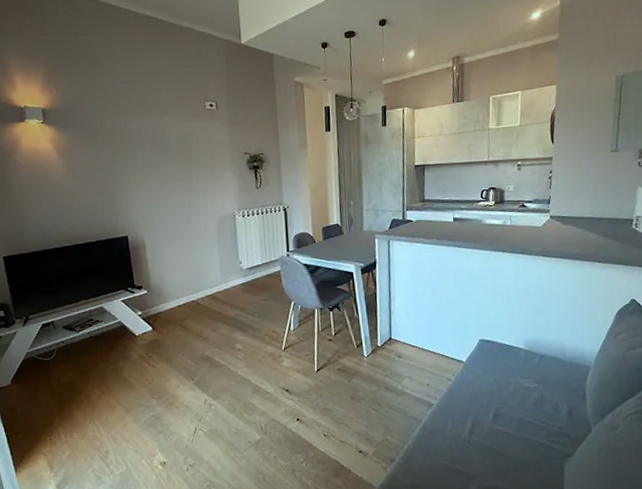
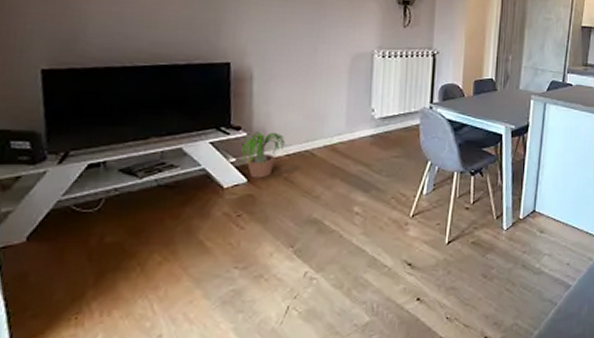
potted plant: none [145,288,180,327] -> present [241,132,289,178]

